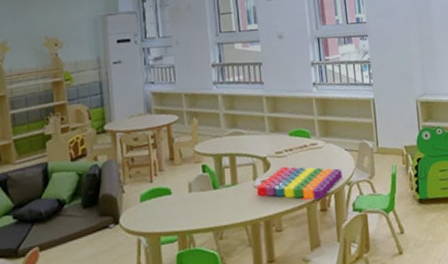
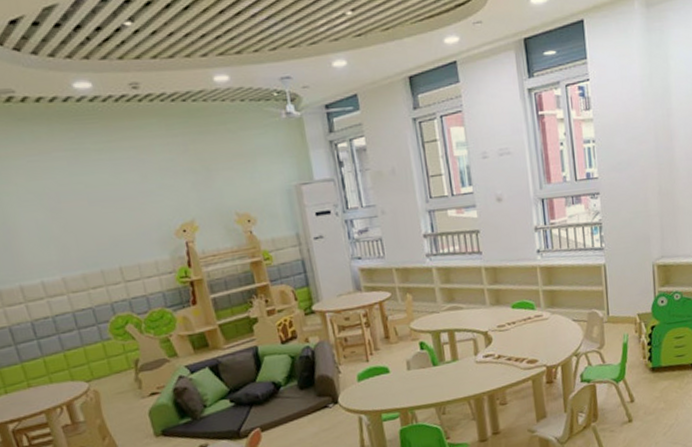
toy blocks: present [256,166,342,200] -> none [478,339,570,372]

